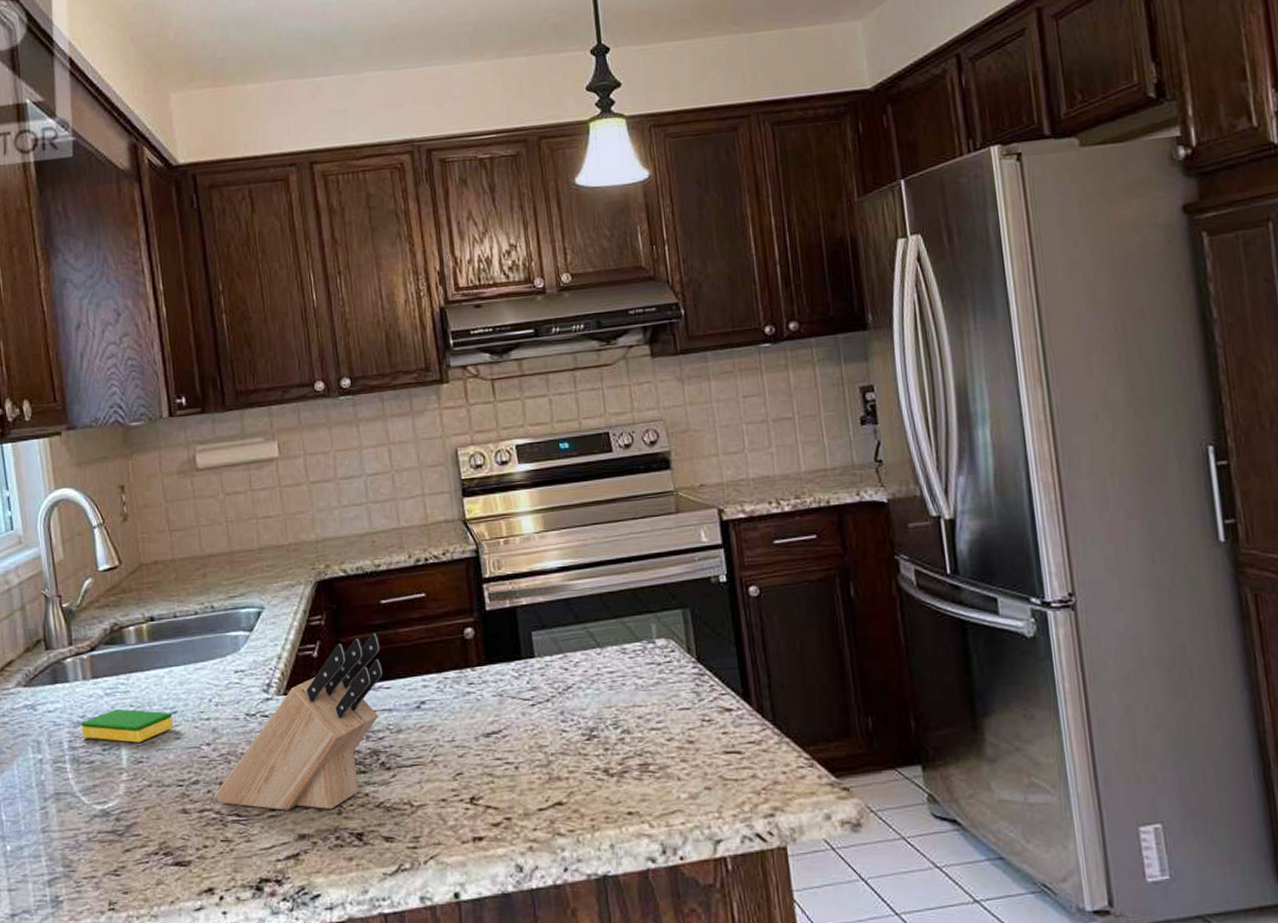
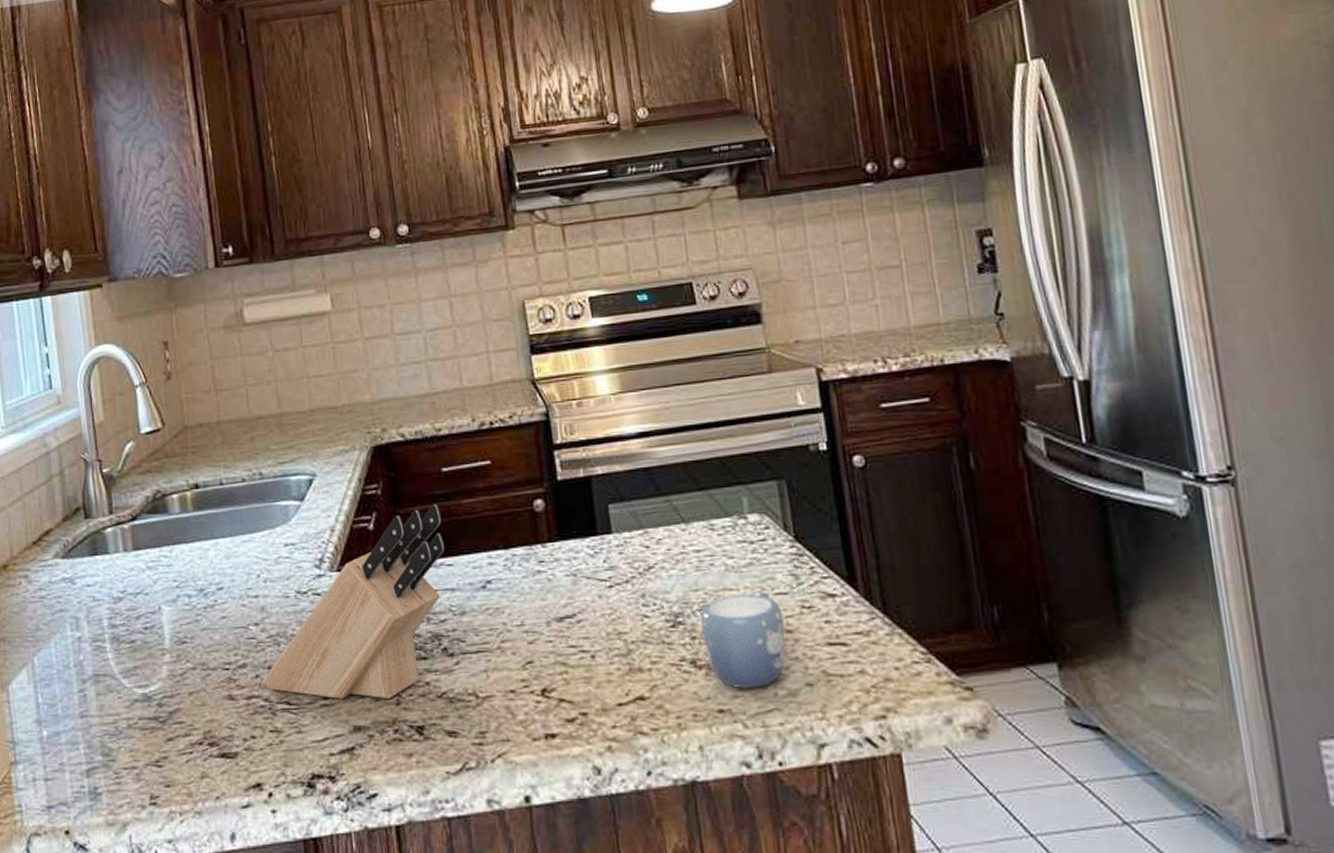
dish sponge: present [80,709,173,743] -> none [121,584,219,621]
mug: none [613,707,689,793] -> present [700,591,787,688]

